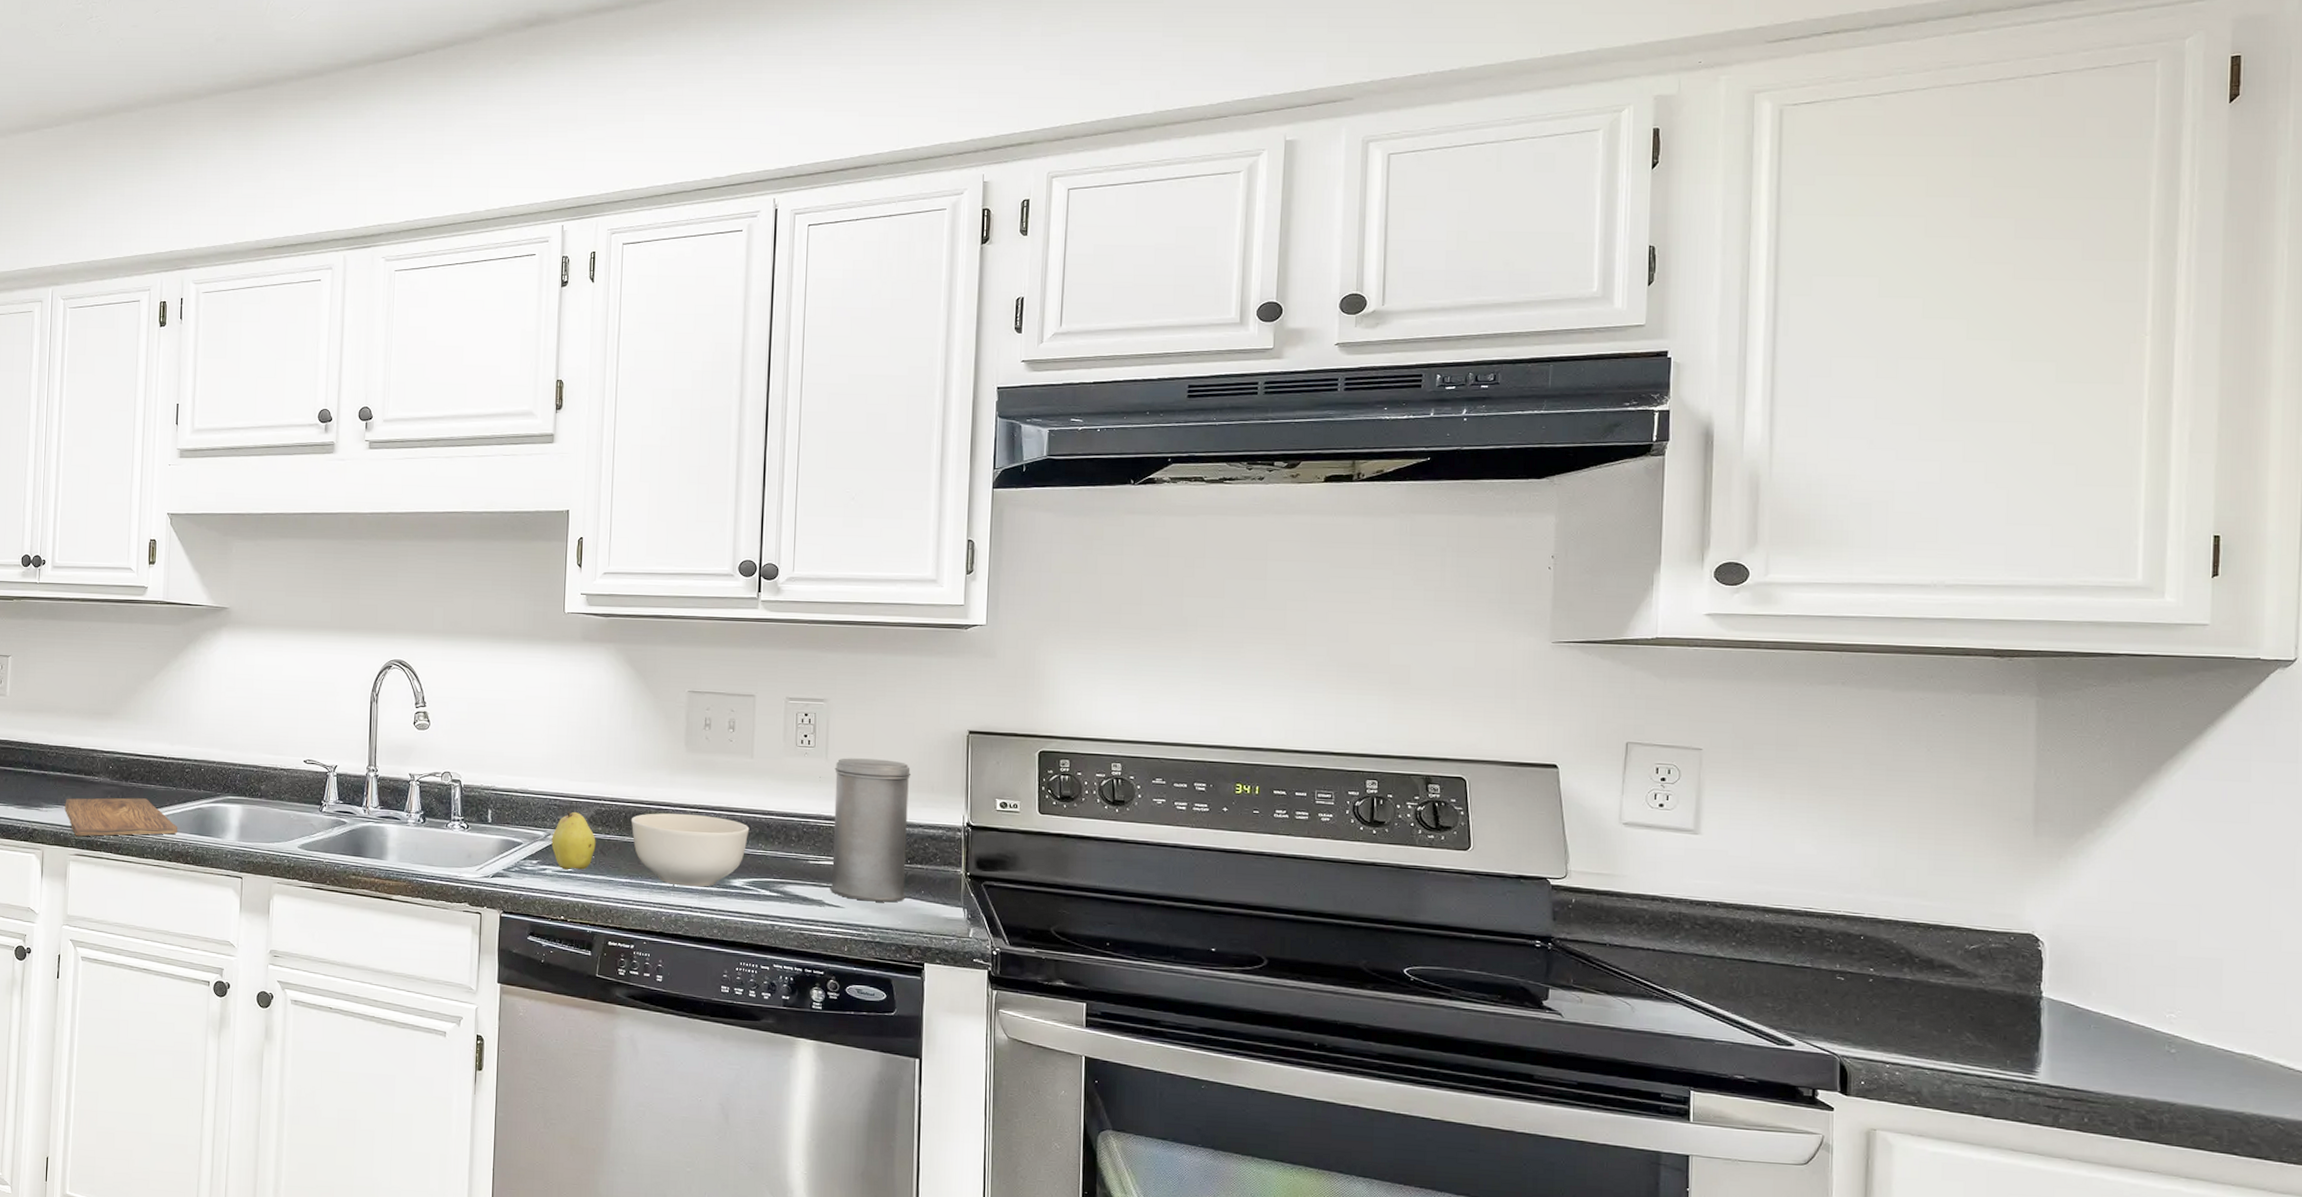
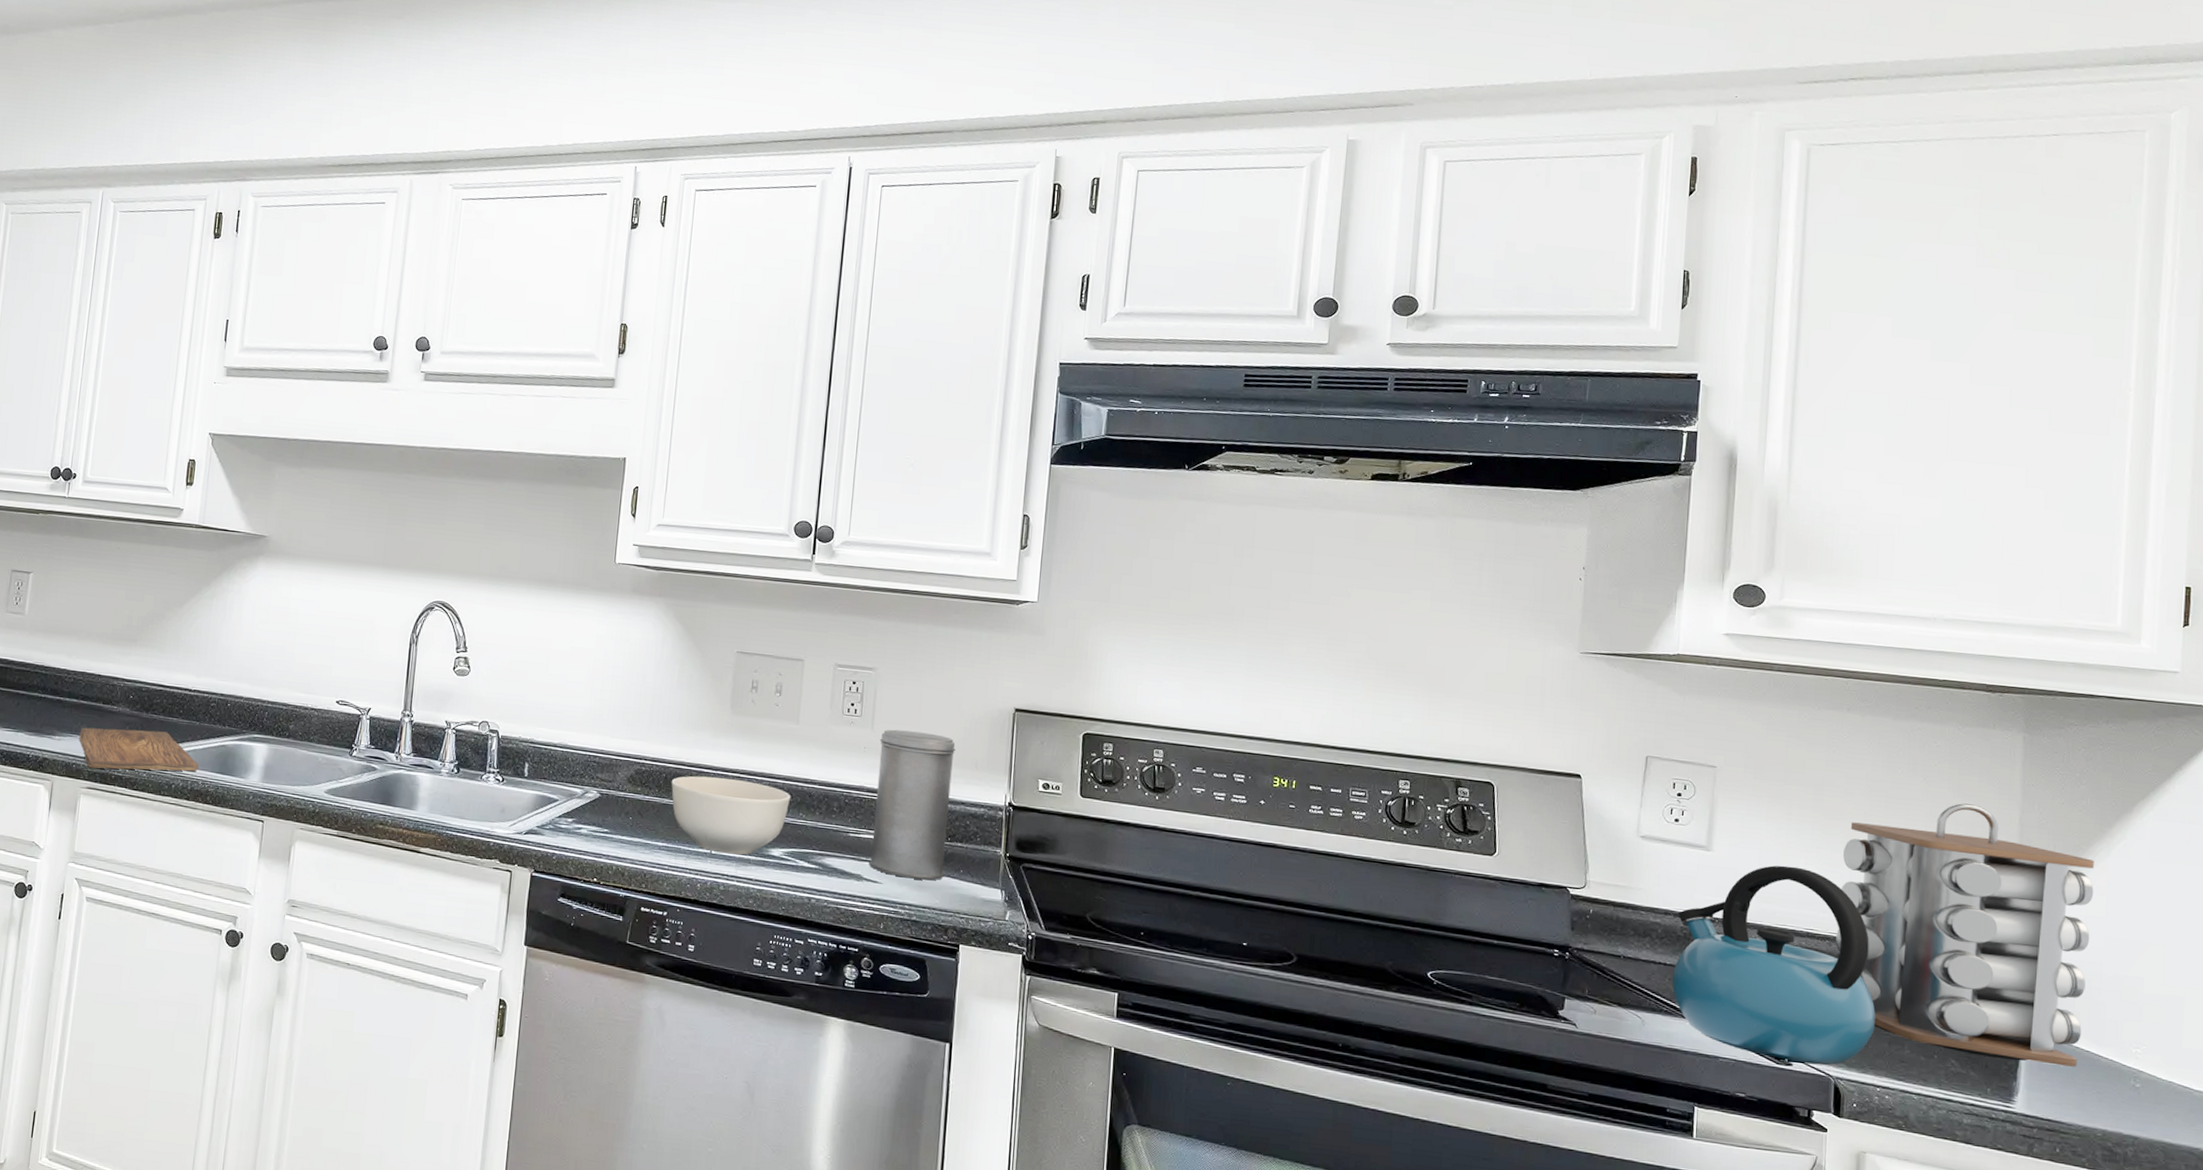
fruit: present [551,811,596,870] -> none [588,769,635,831]
kettle: none [1662,845,1882,1044] -> present [1672,865,1876,1066]
spice rack: none [1837,772,2119,1035] -> present [1836,803,2094,1067]

